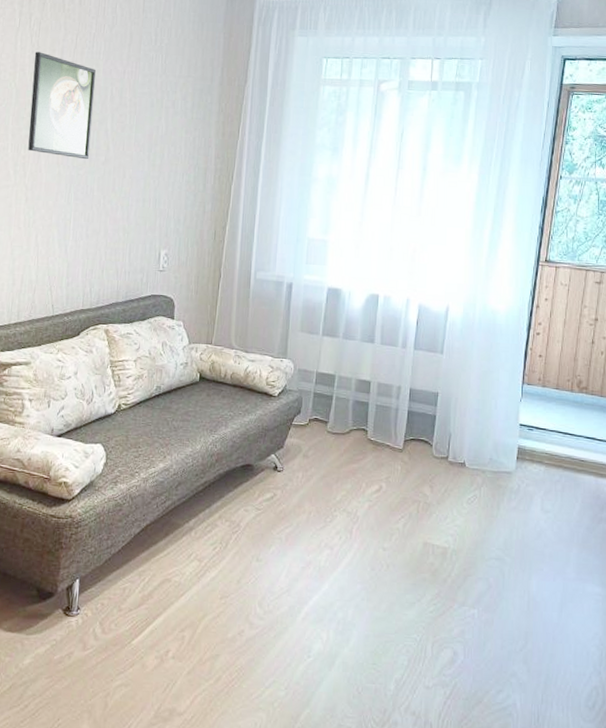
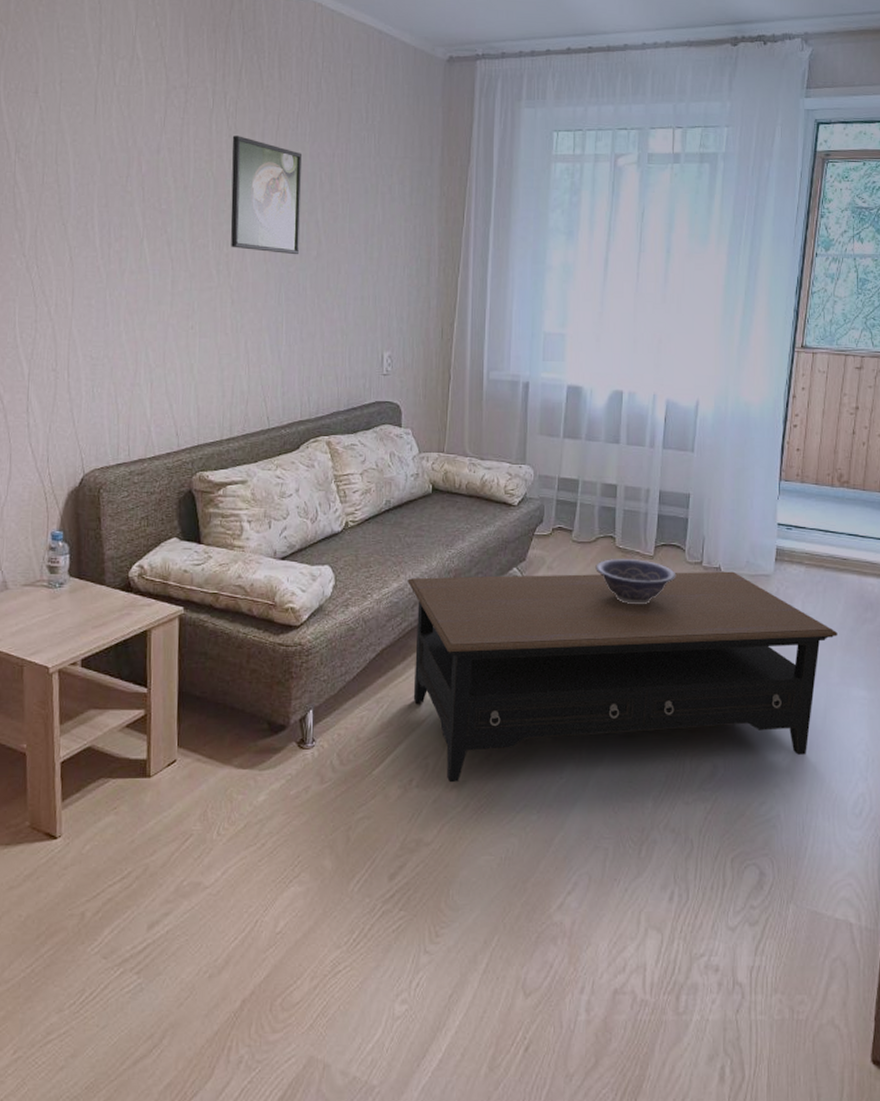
coffee table: none [173,459,574,656] -> present [408,571,838,783]
decorative bowl: none [348,450,424,495] -> present [595,559,677,605]

